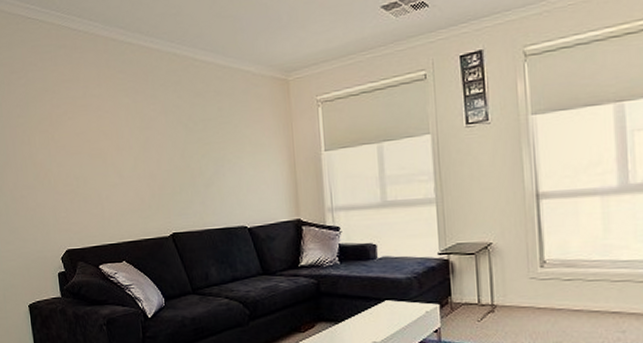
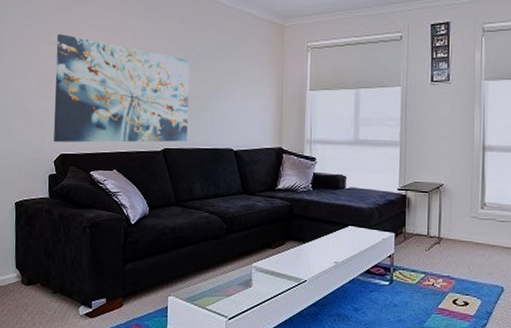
wall art: none [47,120,197,238] -> present [53,34,190,143]

